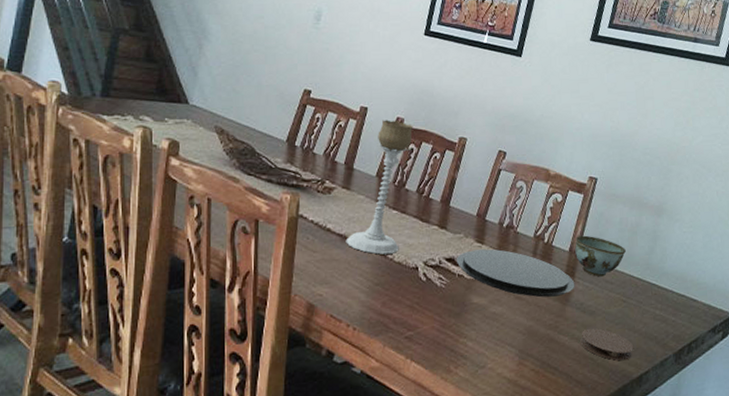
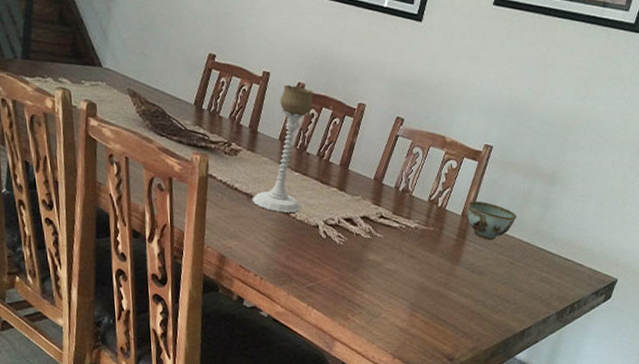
plate: present [457,249,575,298] -> none [355,211,466,257]
coaster: present [580,328,634,361] -> none [468,286,519,317]

